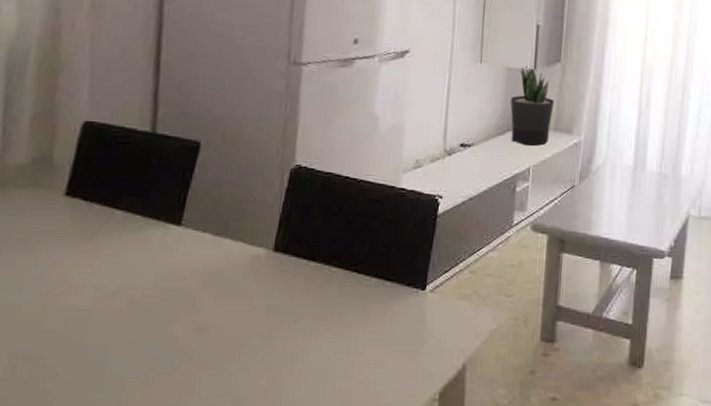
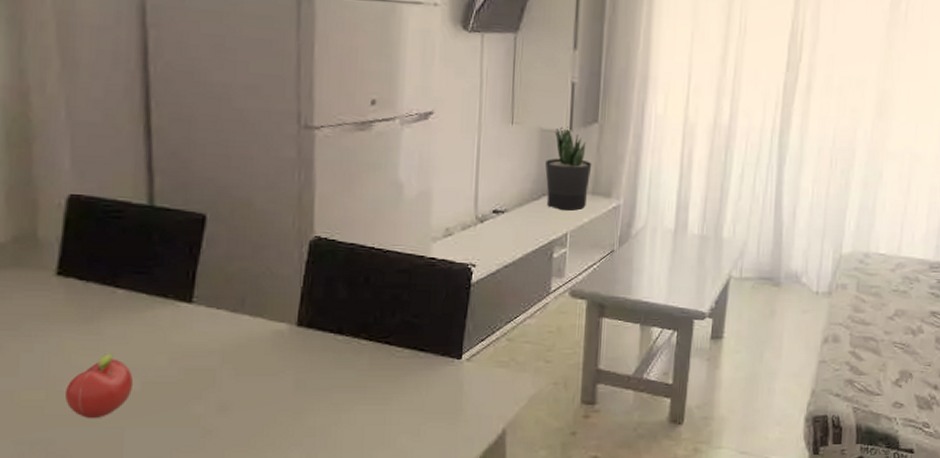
fruit: none [59,272,121,336] -> present [65,354,133,419]

